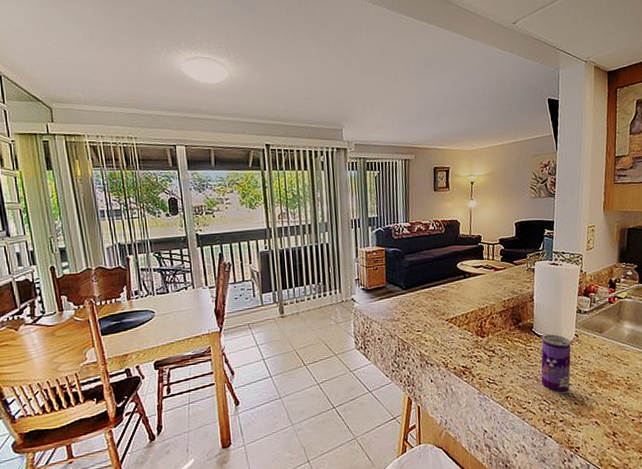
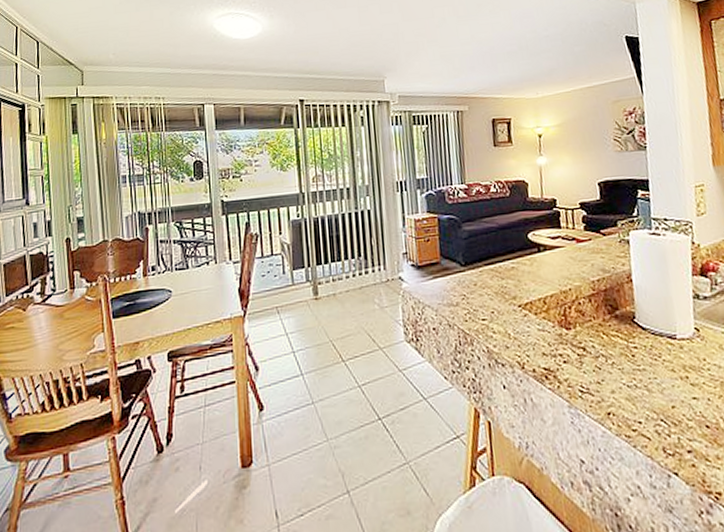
beverage can: present [540,334,571,395] -> none [648,327,697,413]

